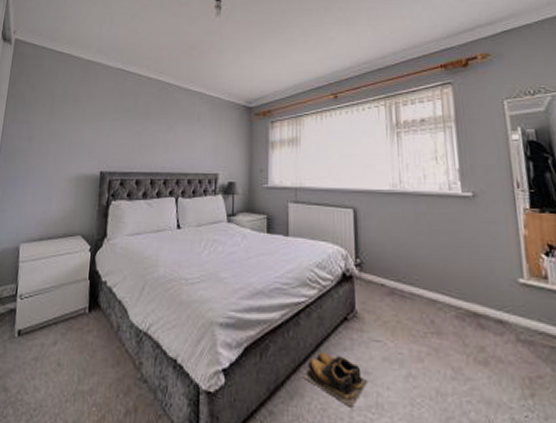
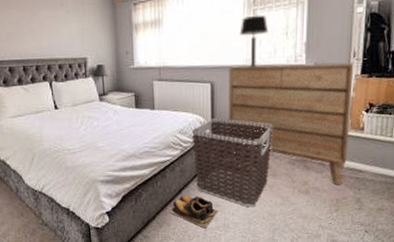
clothes hamper: none [332,252,432,380] -> present [192,118,272,207]
dresser: none [373,190,534,356] -> present [229,62,354,185]
table lamp: none [383,138,416,194] -> present [239,14,269,68]

